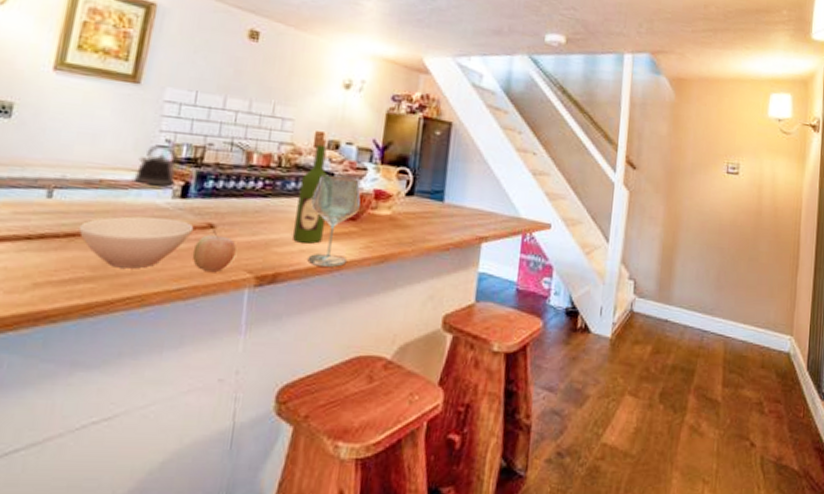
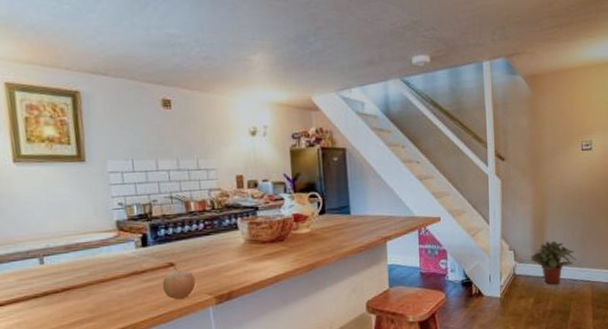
bowl: present [78,216,194,269] -> none [71,263,159,308]
kettle: present [134,145,179,187] -> none [101,208,135,242]
wine bottle: present [292,138,329,244] -> none [233,180,260,266]
wine glass: present [307,175,361,267] -> none [245,208,285,281]
potted plant: none [653,276,709,334] -> present [530,240,576,285]

